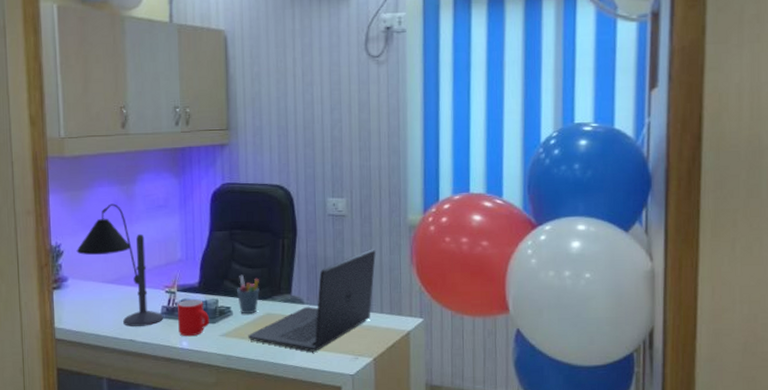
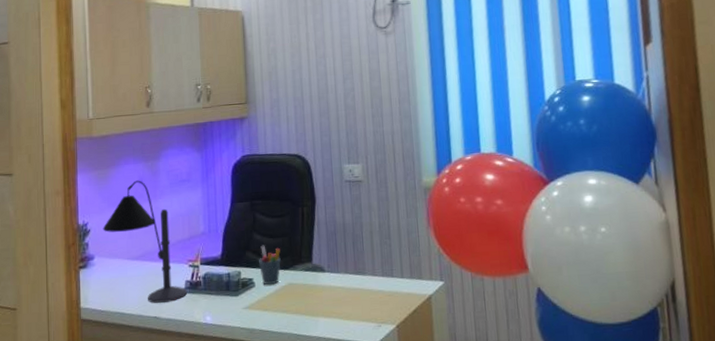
mug: present [178,299,210,337] -> none [201,272,233,311]
laptop: present [248,249,376,352] -> none [271,213,393,321]

